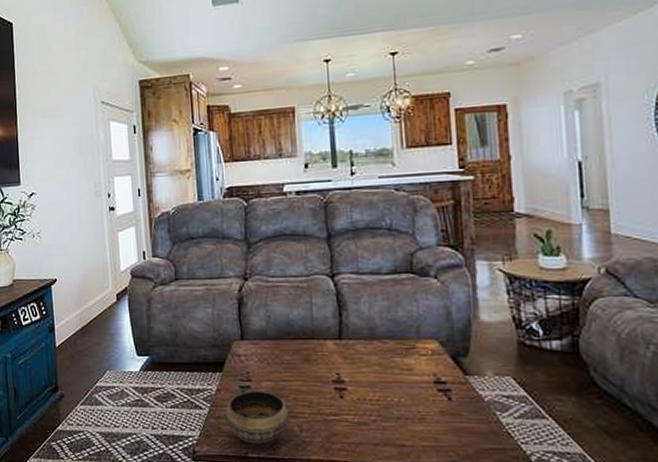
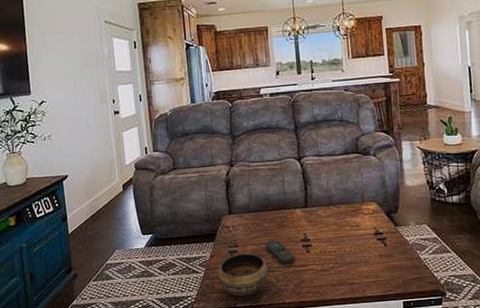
remote control: none [285,377,326,411] -> present [265,239,296,265]

